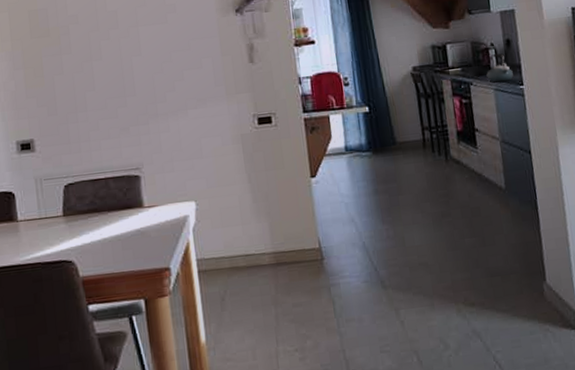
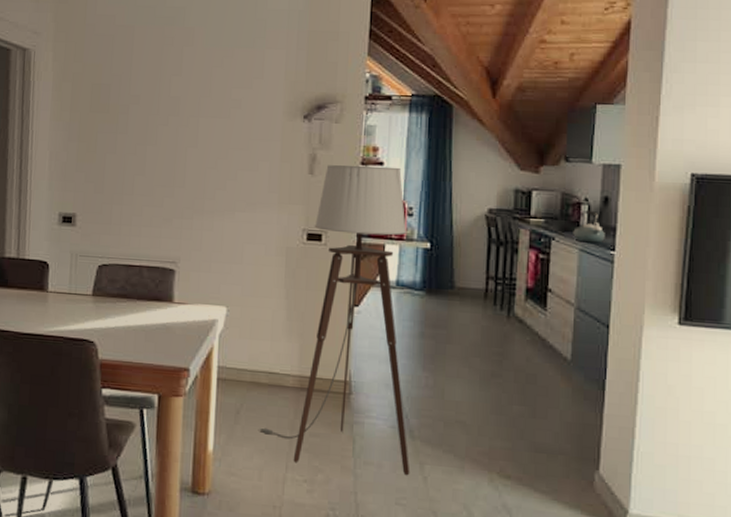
floor lamp: none [245,43,388,336] -> present [259,164,410,476]

